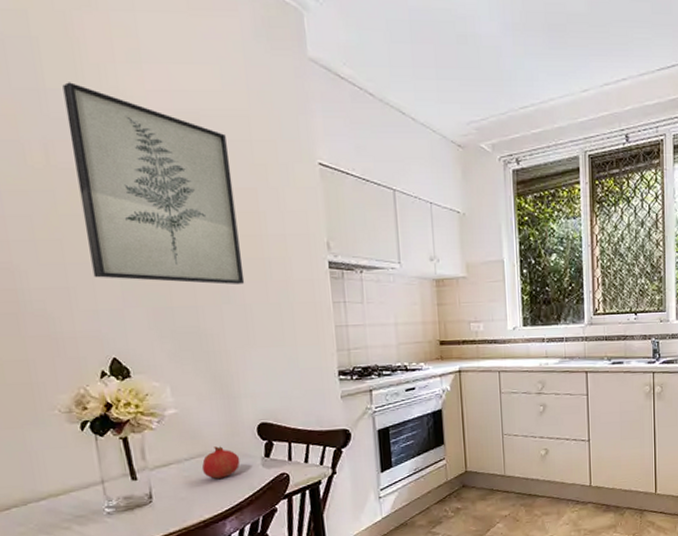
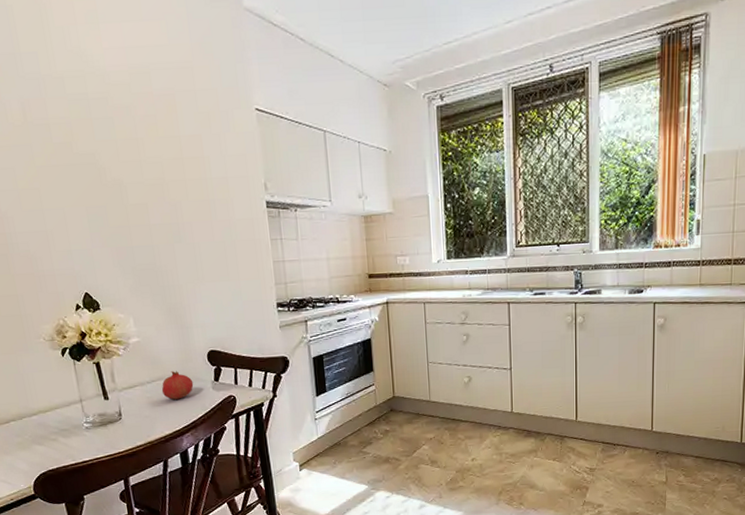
wall art: present [62,82,245,285] -> none [34,45,193,225]

